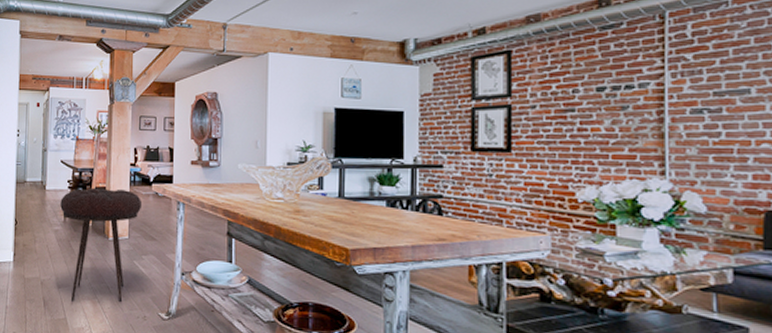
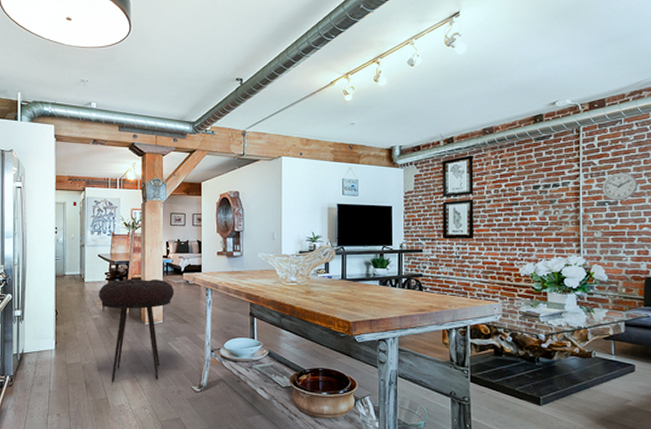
wall clock: none [698,70,753,108] -> present [602,172,637,201]

